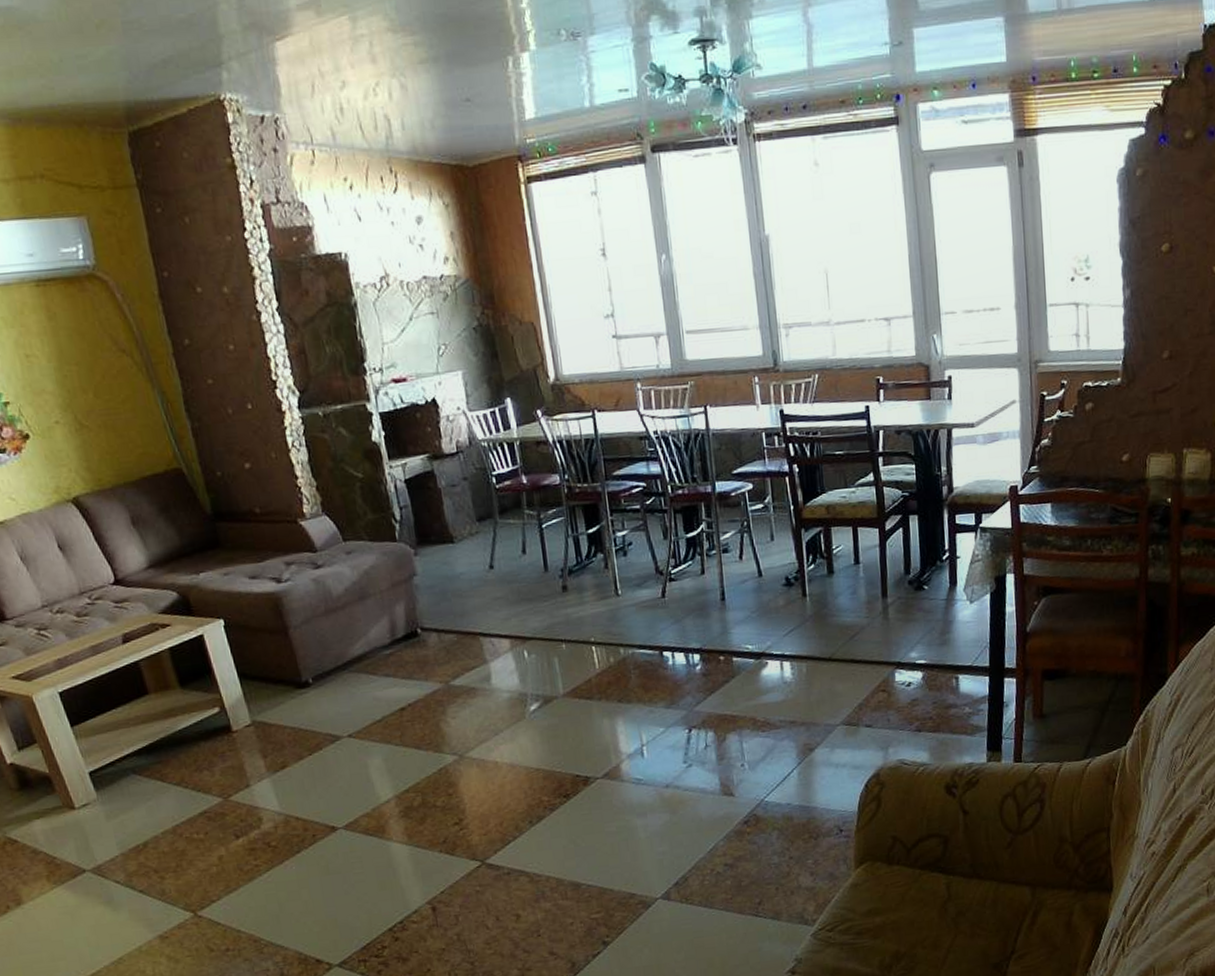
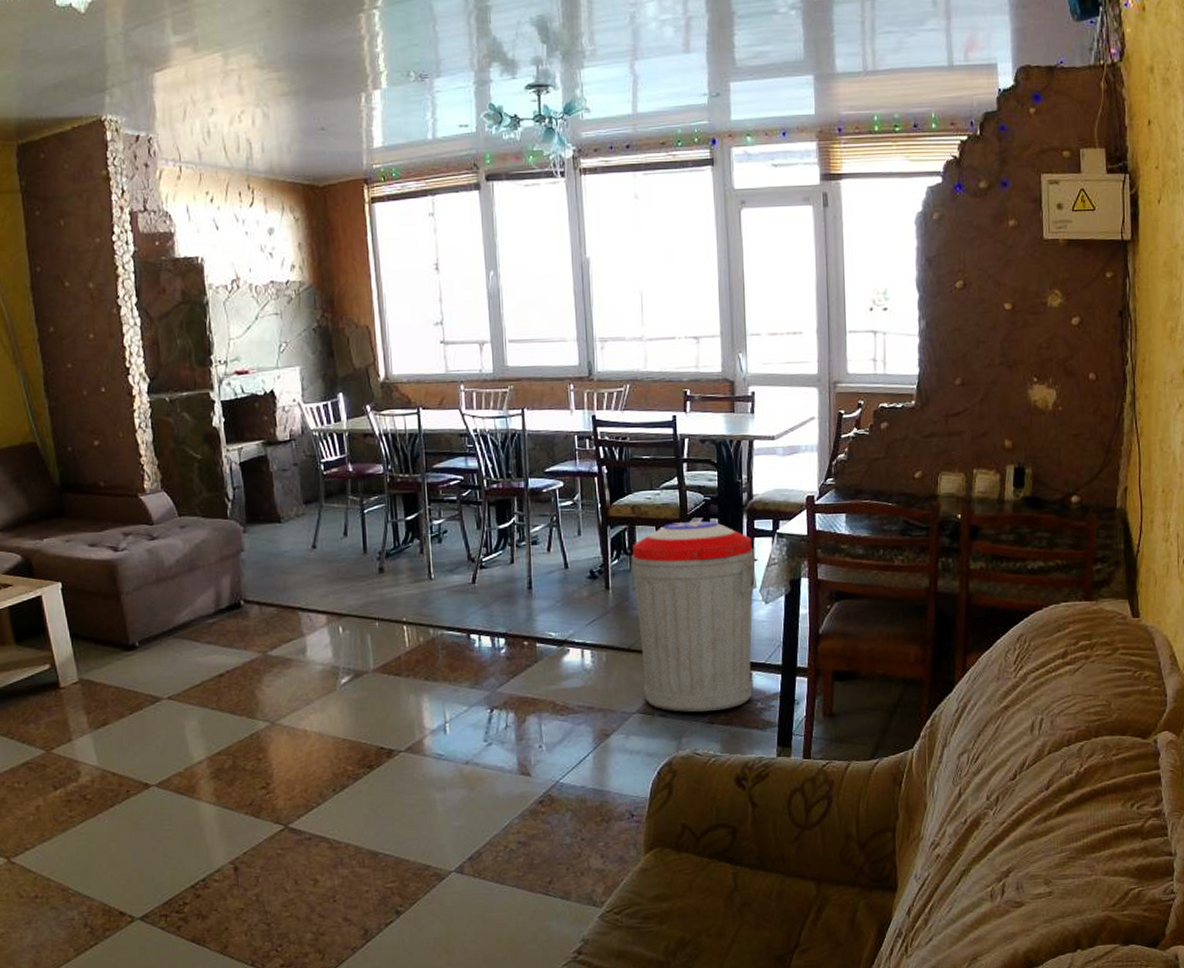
trash can: none [827,518,962,721] -> present [629,520,758,712]

